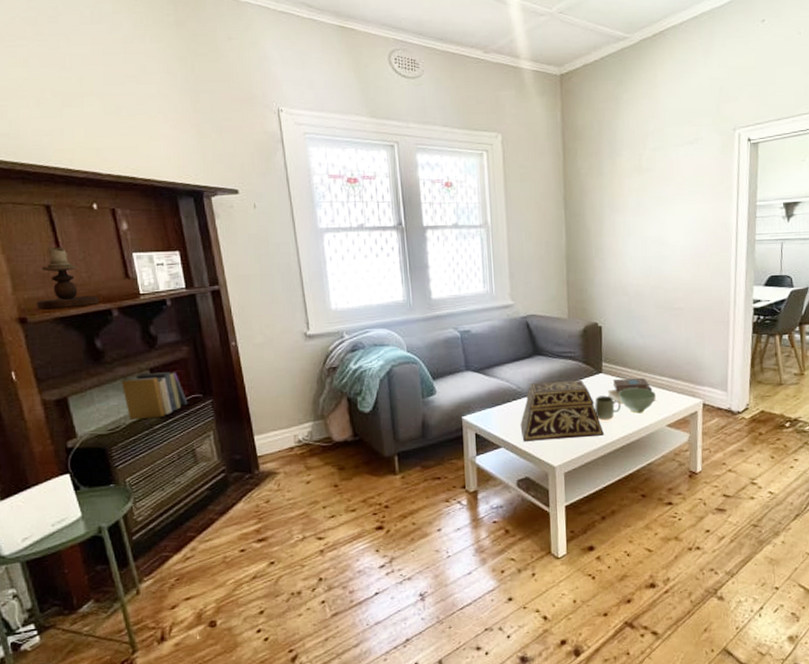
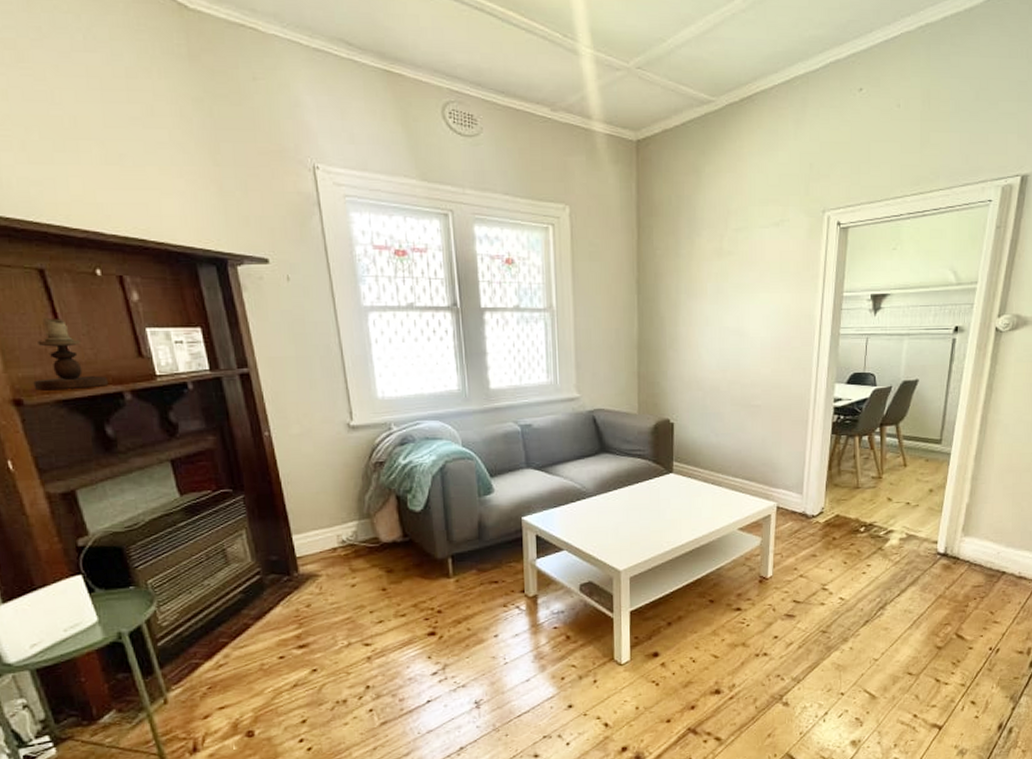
books: present [122,372,188,419] -> none [139,464,216,516]
decorative box: present [520,379,604,442] -> none [584,479,673,544]
mug: present [595,395,621,421] -> none [664,497,691,523]
books: present [608,378,656,405] -> none [678,479,728,507]
bowl: present [618,387,656,414] -> none [688,489,728,516]

